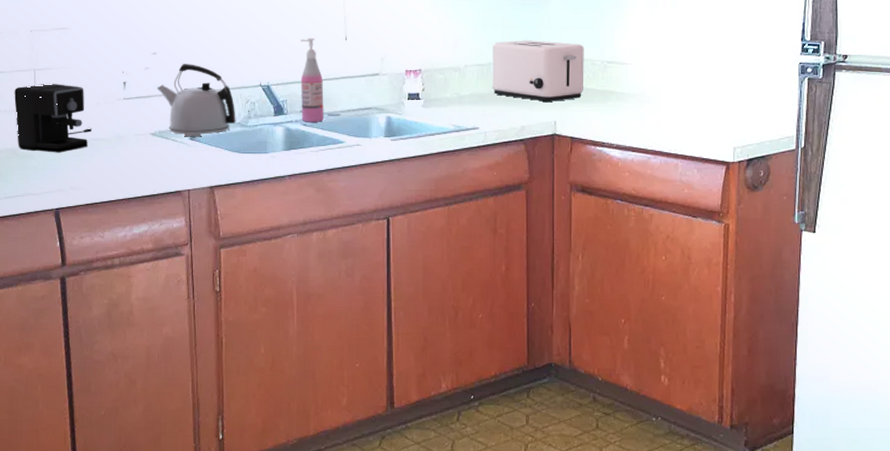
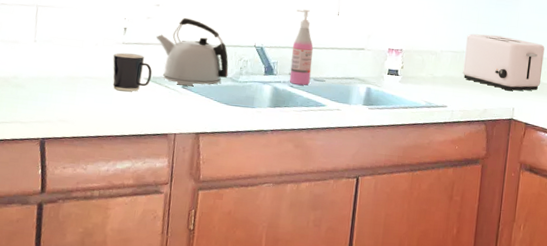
coffee maker: present [14,84,92,153] -> none [11,20,87,87]
mug: none [116,109,158,150] -> present [112,53,152,92]

